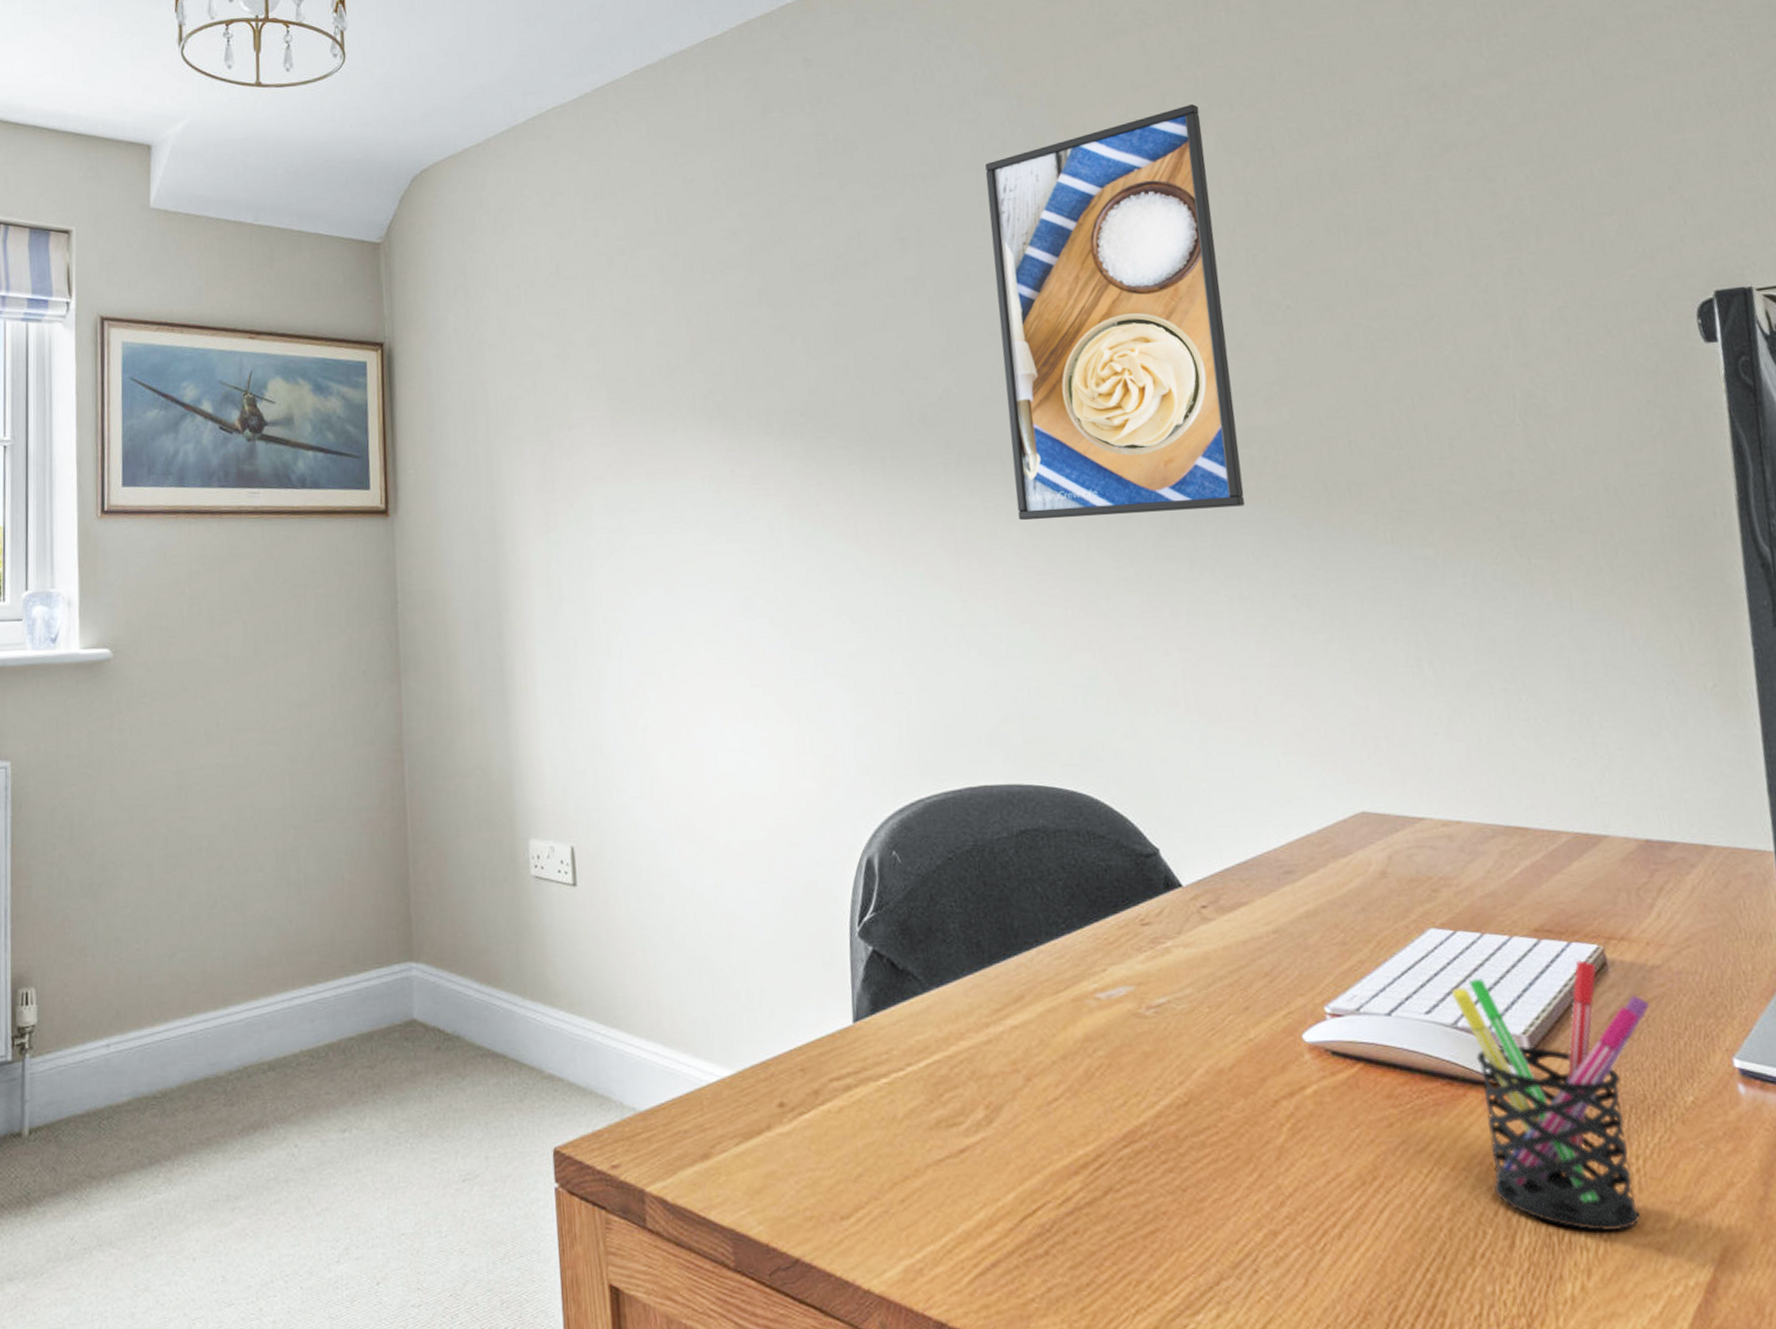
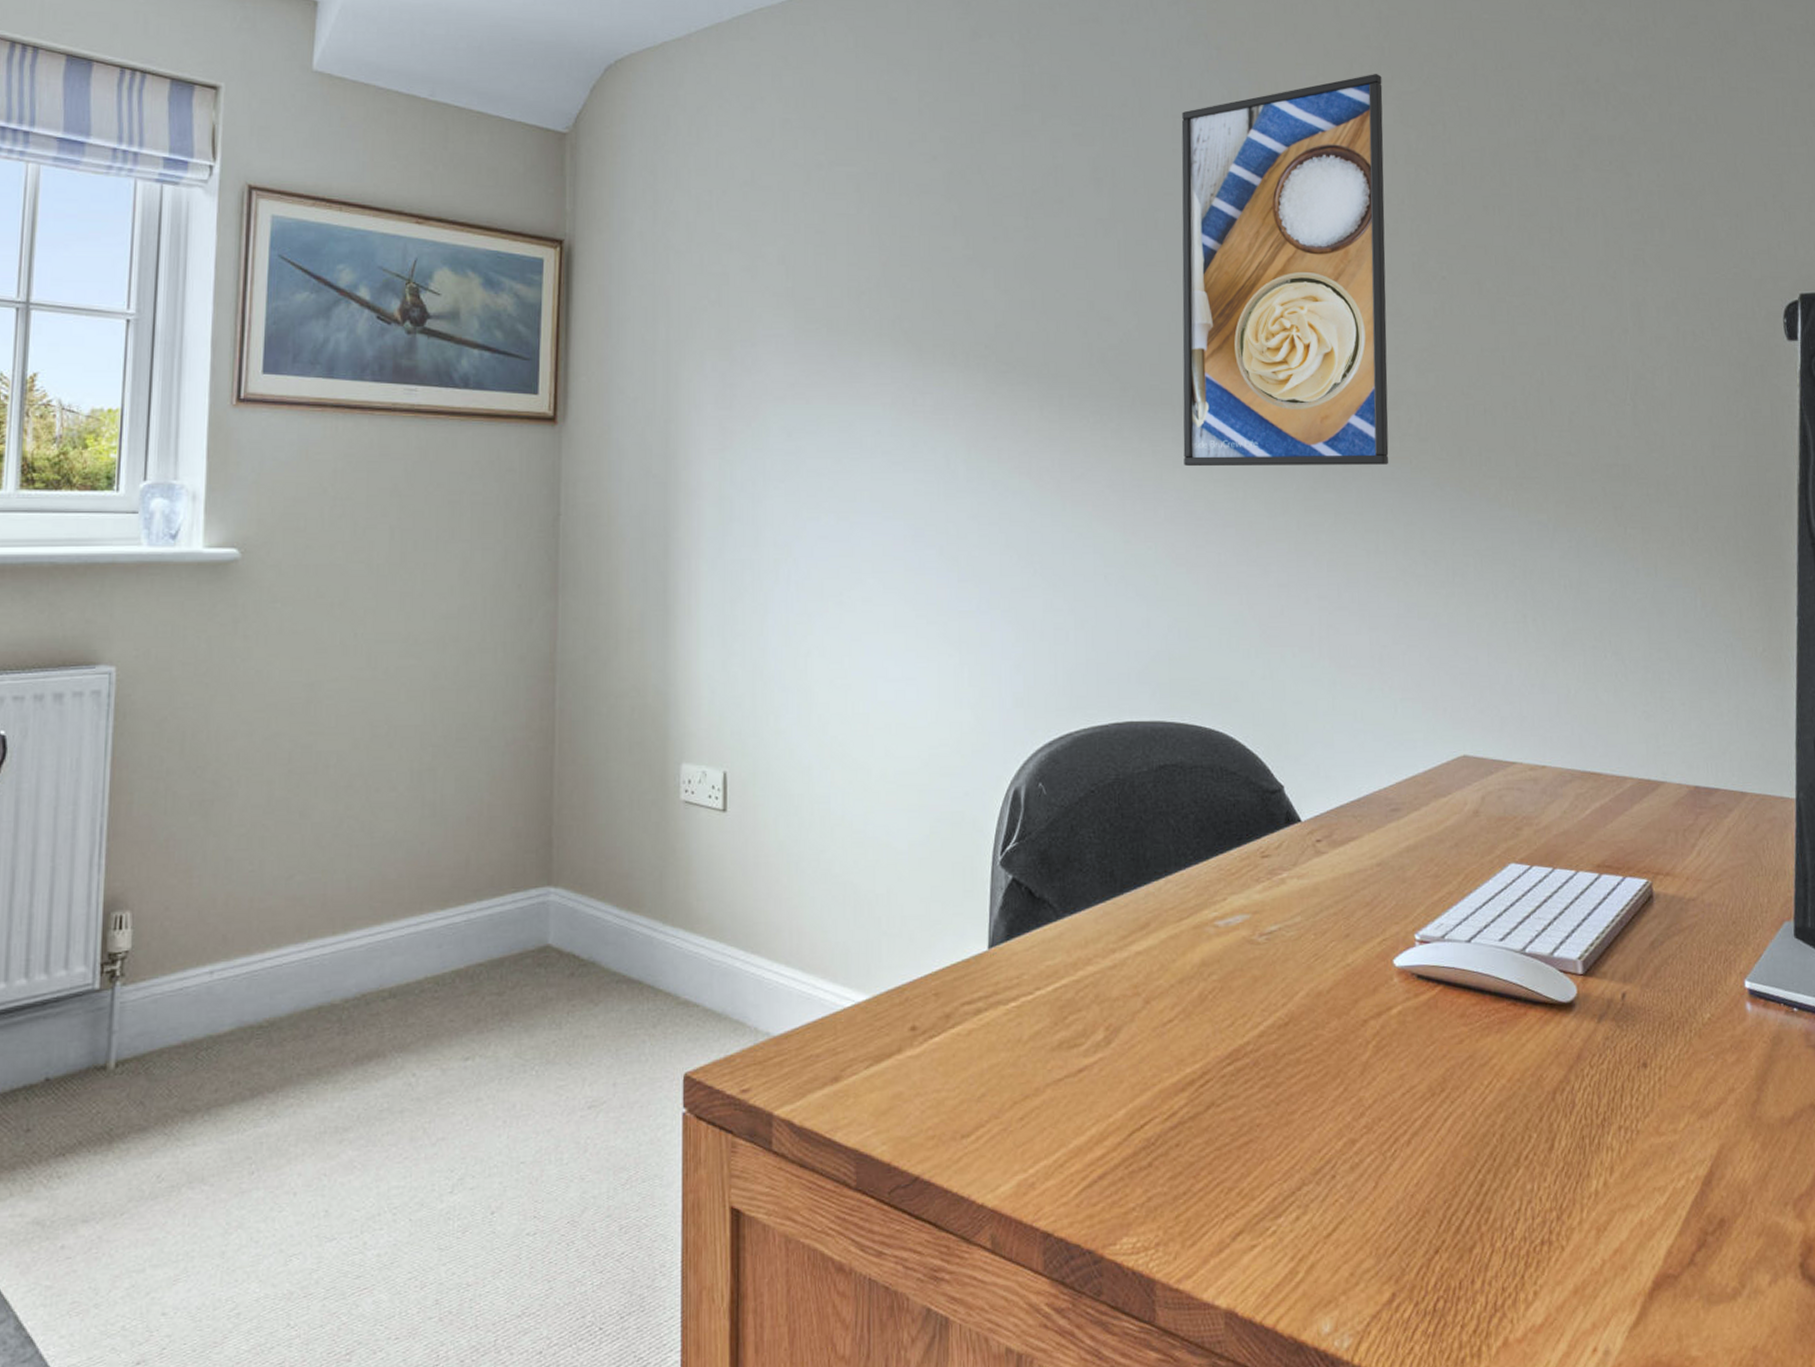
pen holder: present [1451,960,1650,1232] -> none [1523,893,1684,1134]

